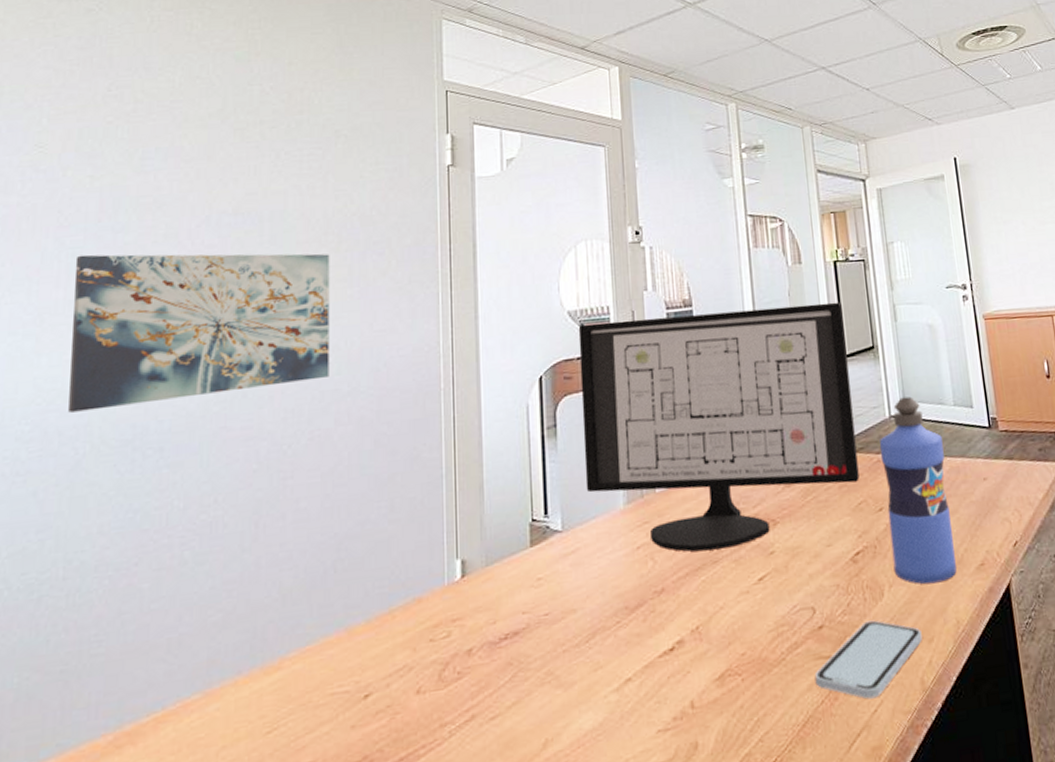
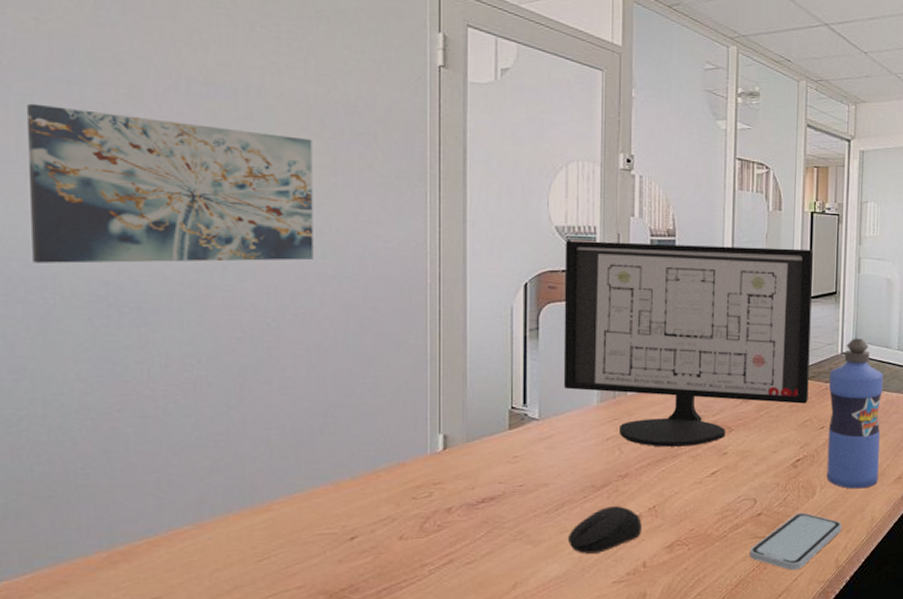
computer mouse: none [601,630,686,696] -> present [567,506,642,554]

